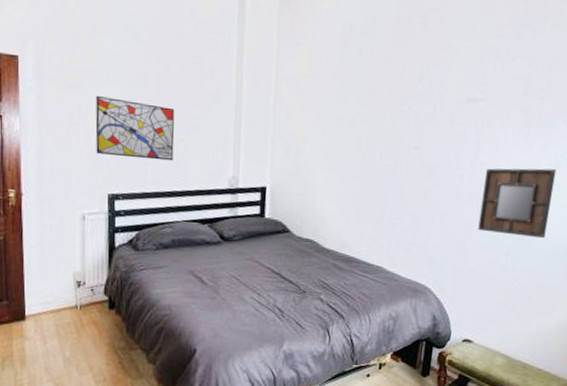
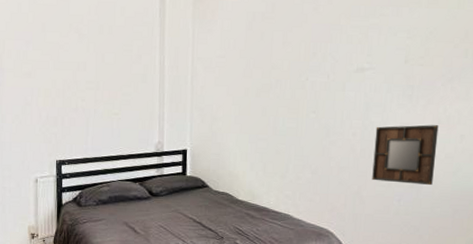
wall art: present [95,95,175,161] -> none [45,80,110,131]

